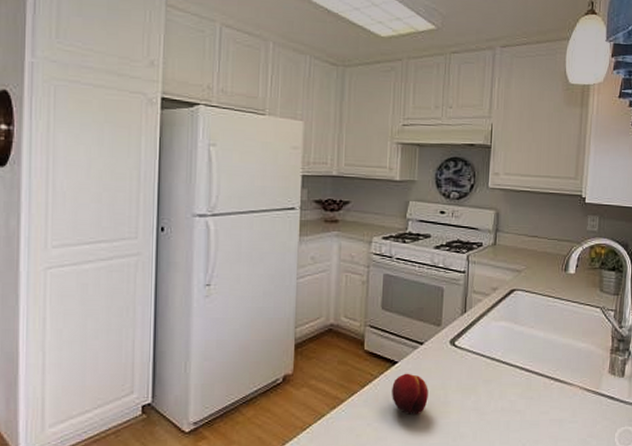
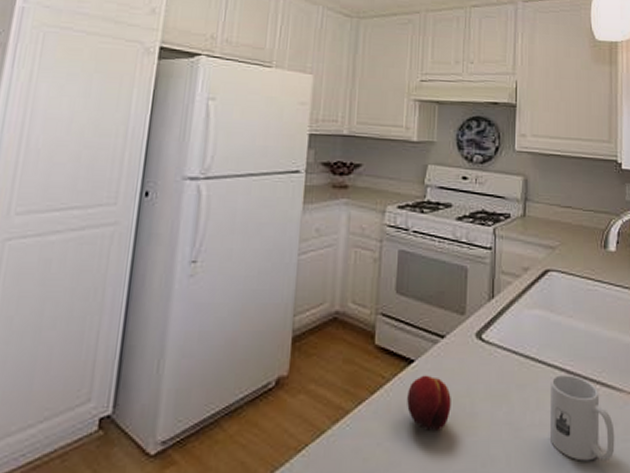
mug: none [509,373,564,437] -> present [549,375,615,461]

